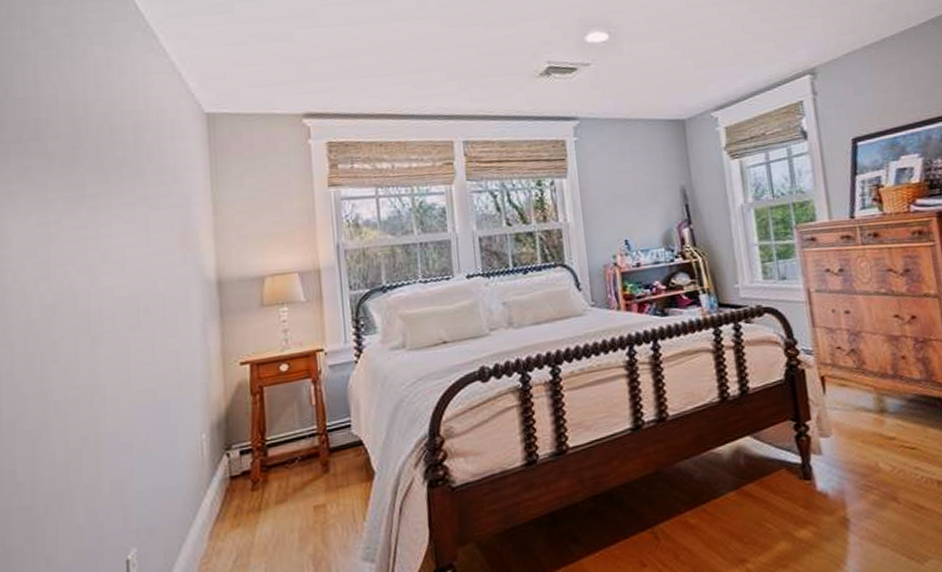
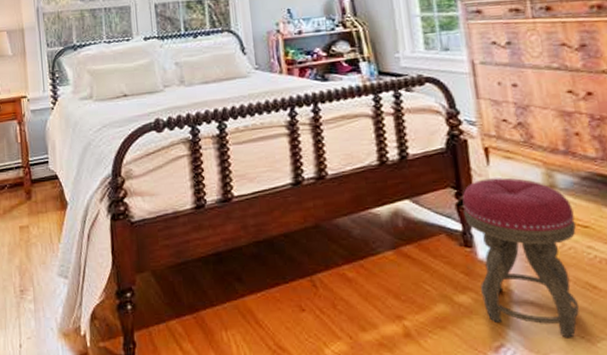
stool: none [801,405,909,562] -> present [462,177,579,338]

